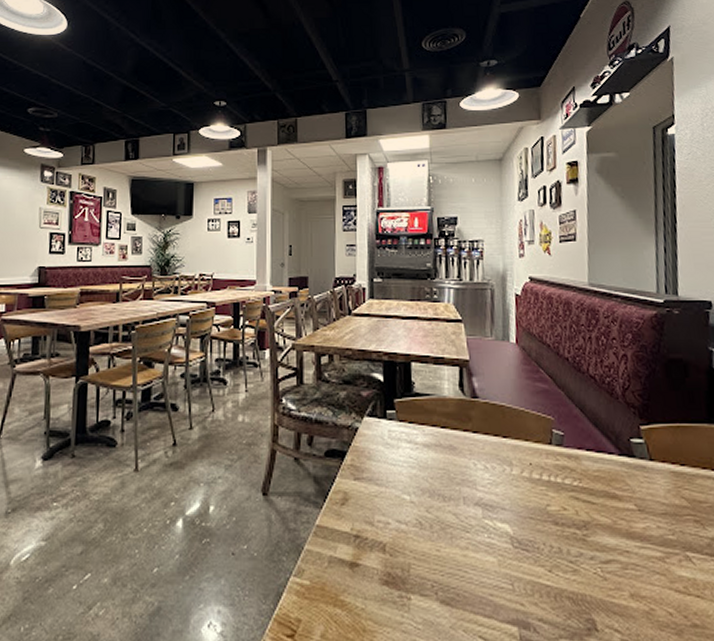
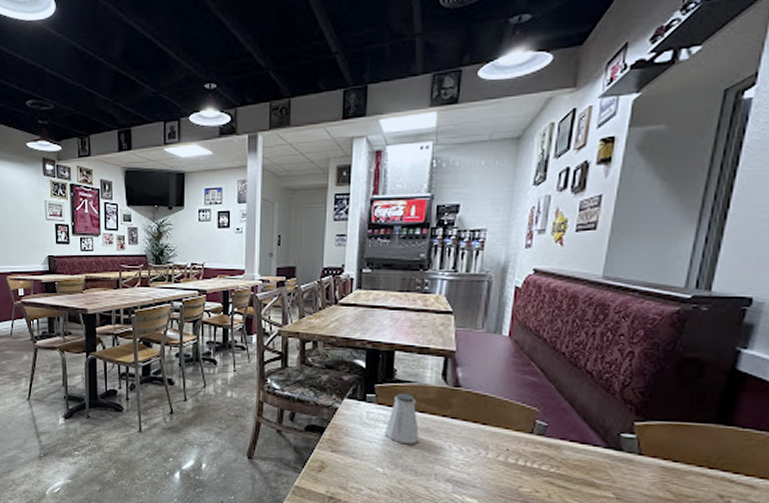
saltshaker: none [408,407,444,465] -> present [385,393,420,445]

